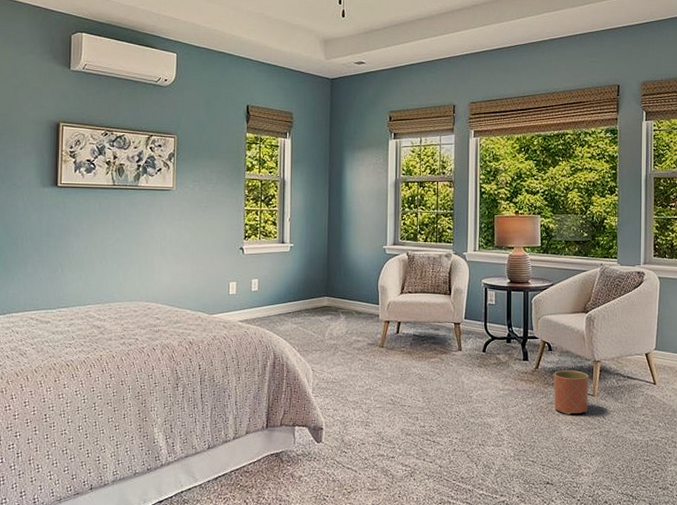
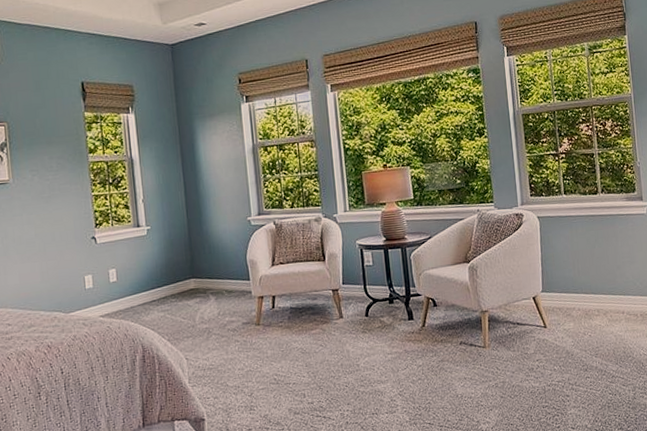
planter: present [554,370,589,415] -> none [441,323,481,371]

